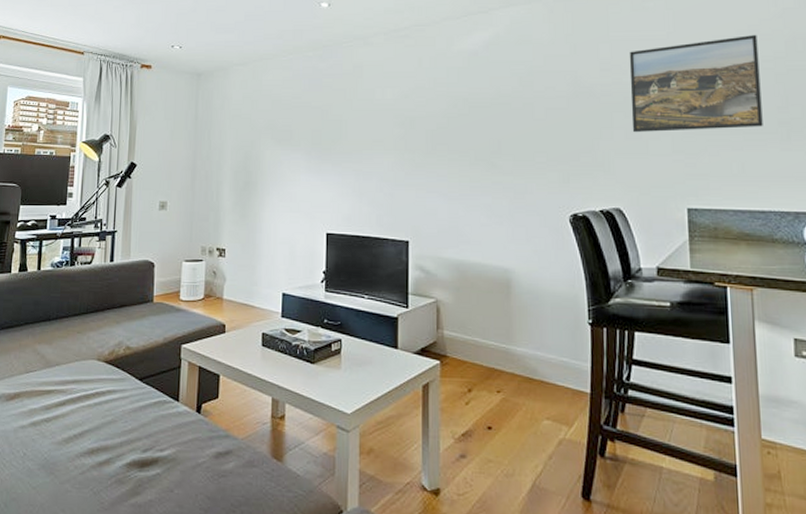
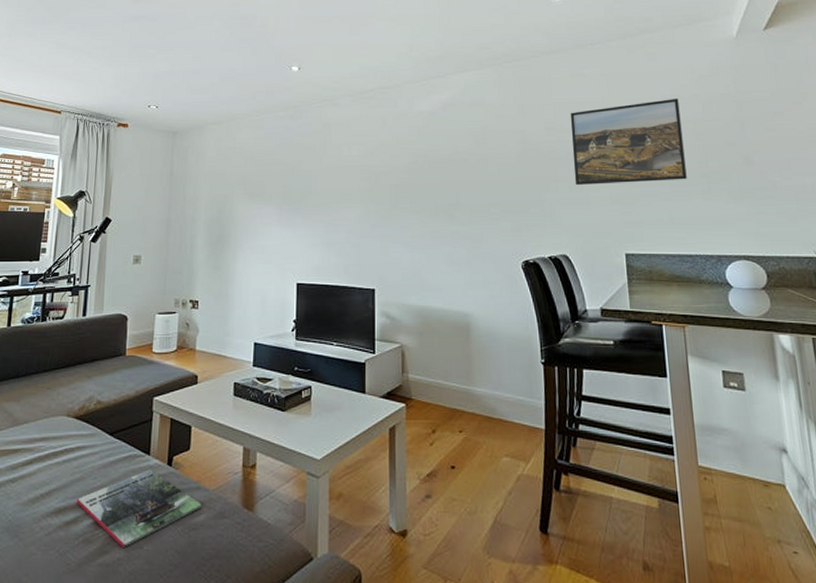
magazine: none [108,415,231,491] -> present [76,469,202,549]

